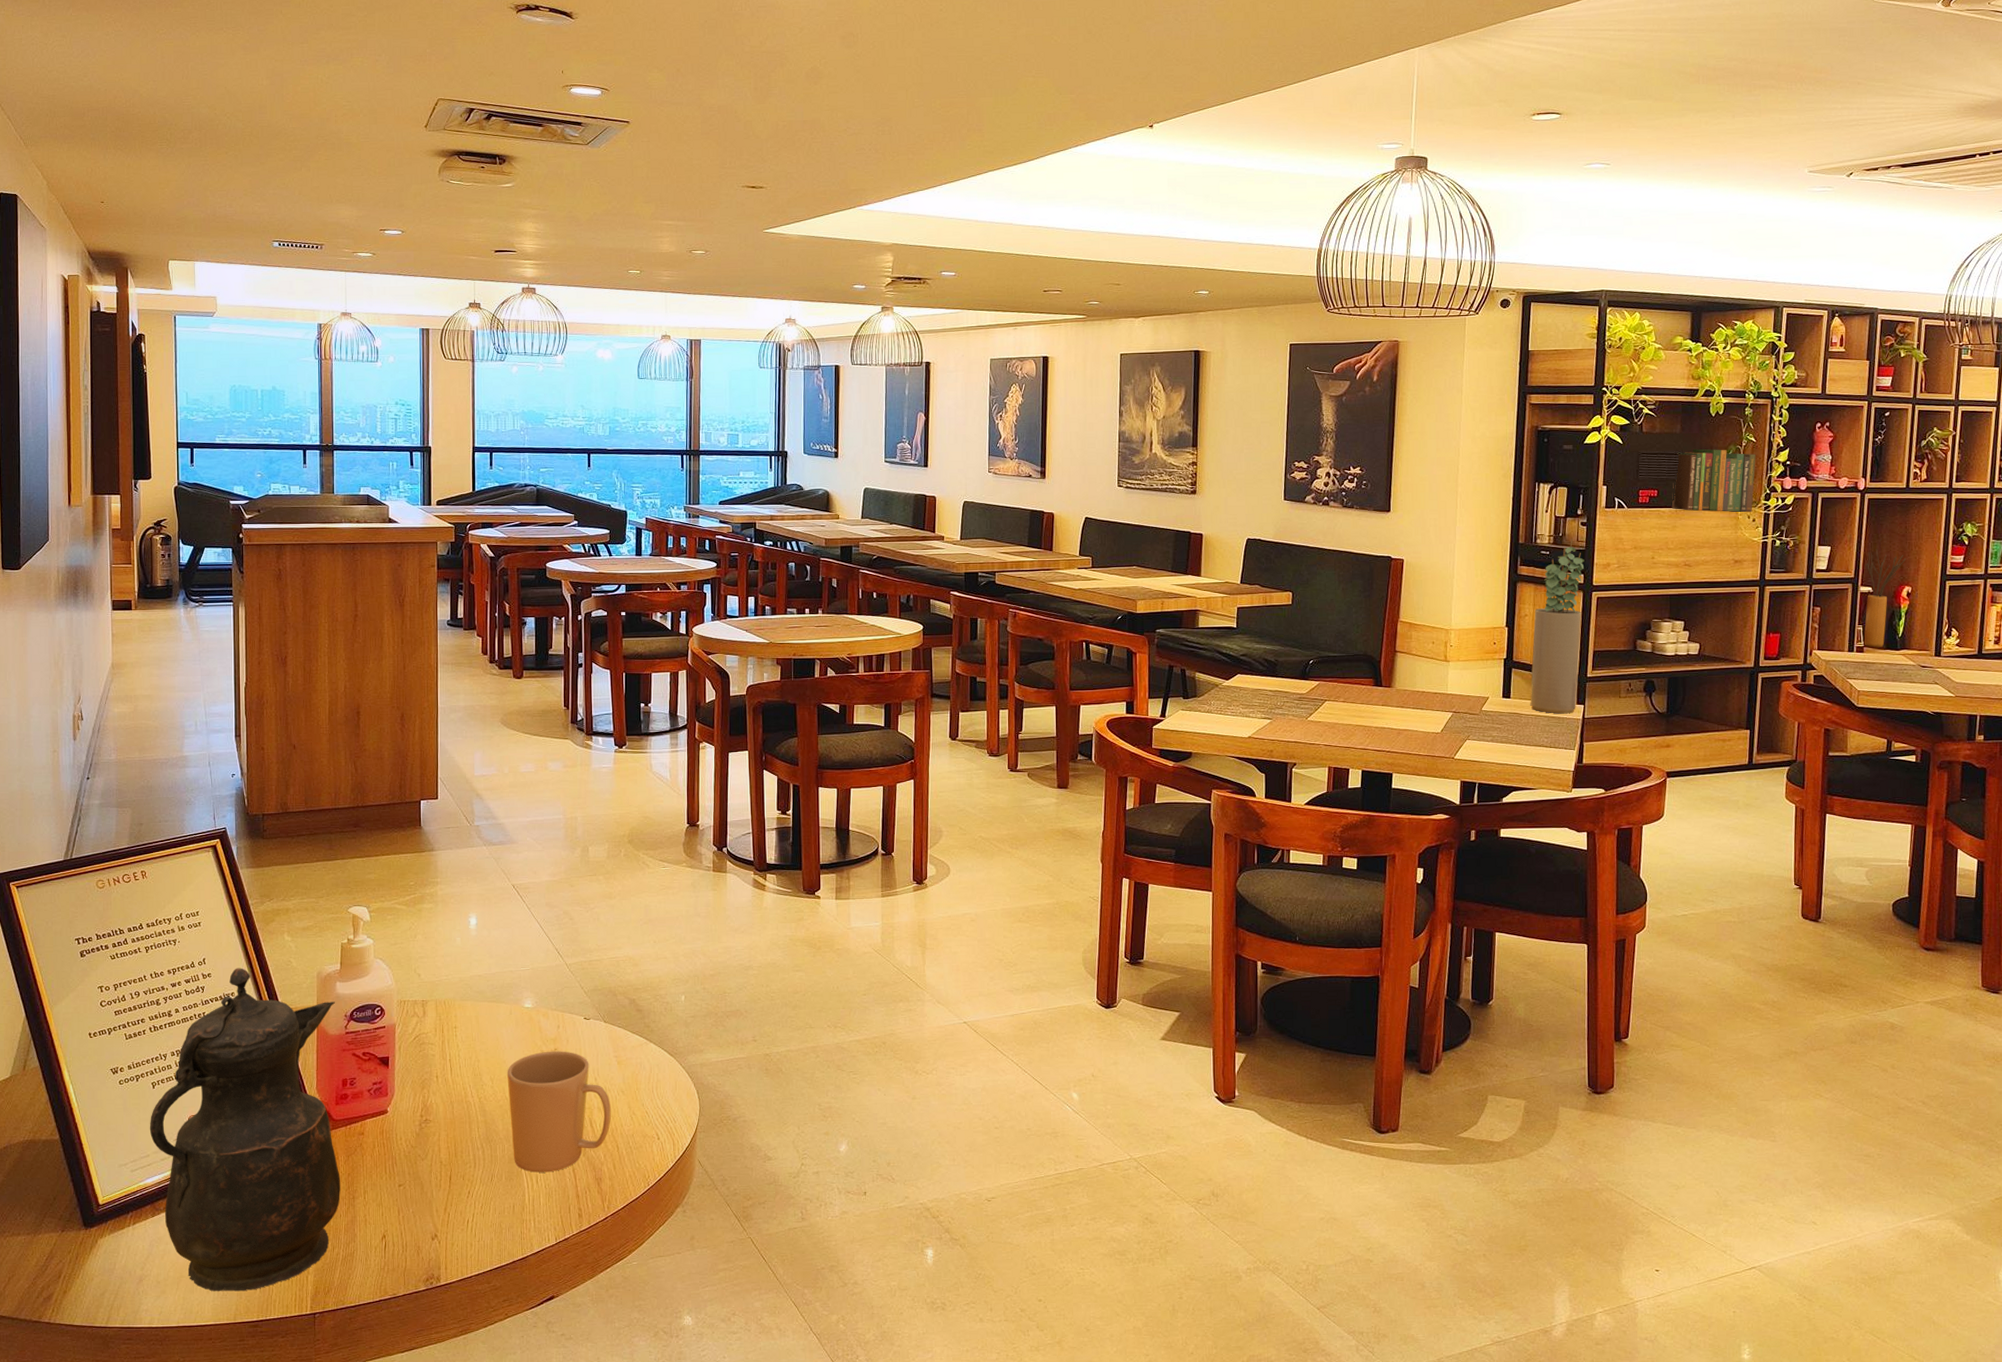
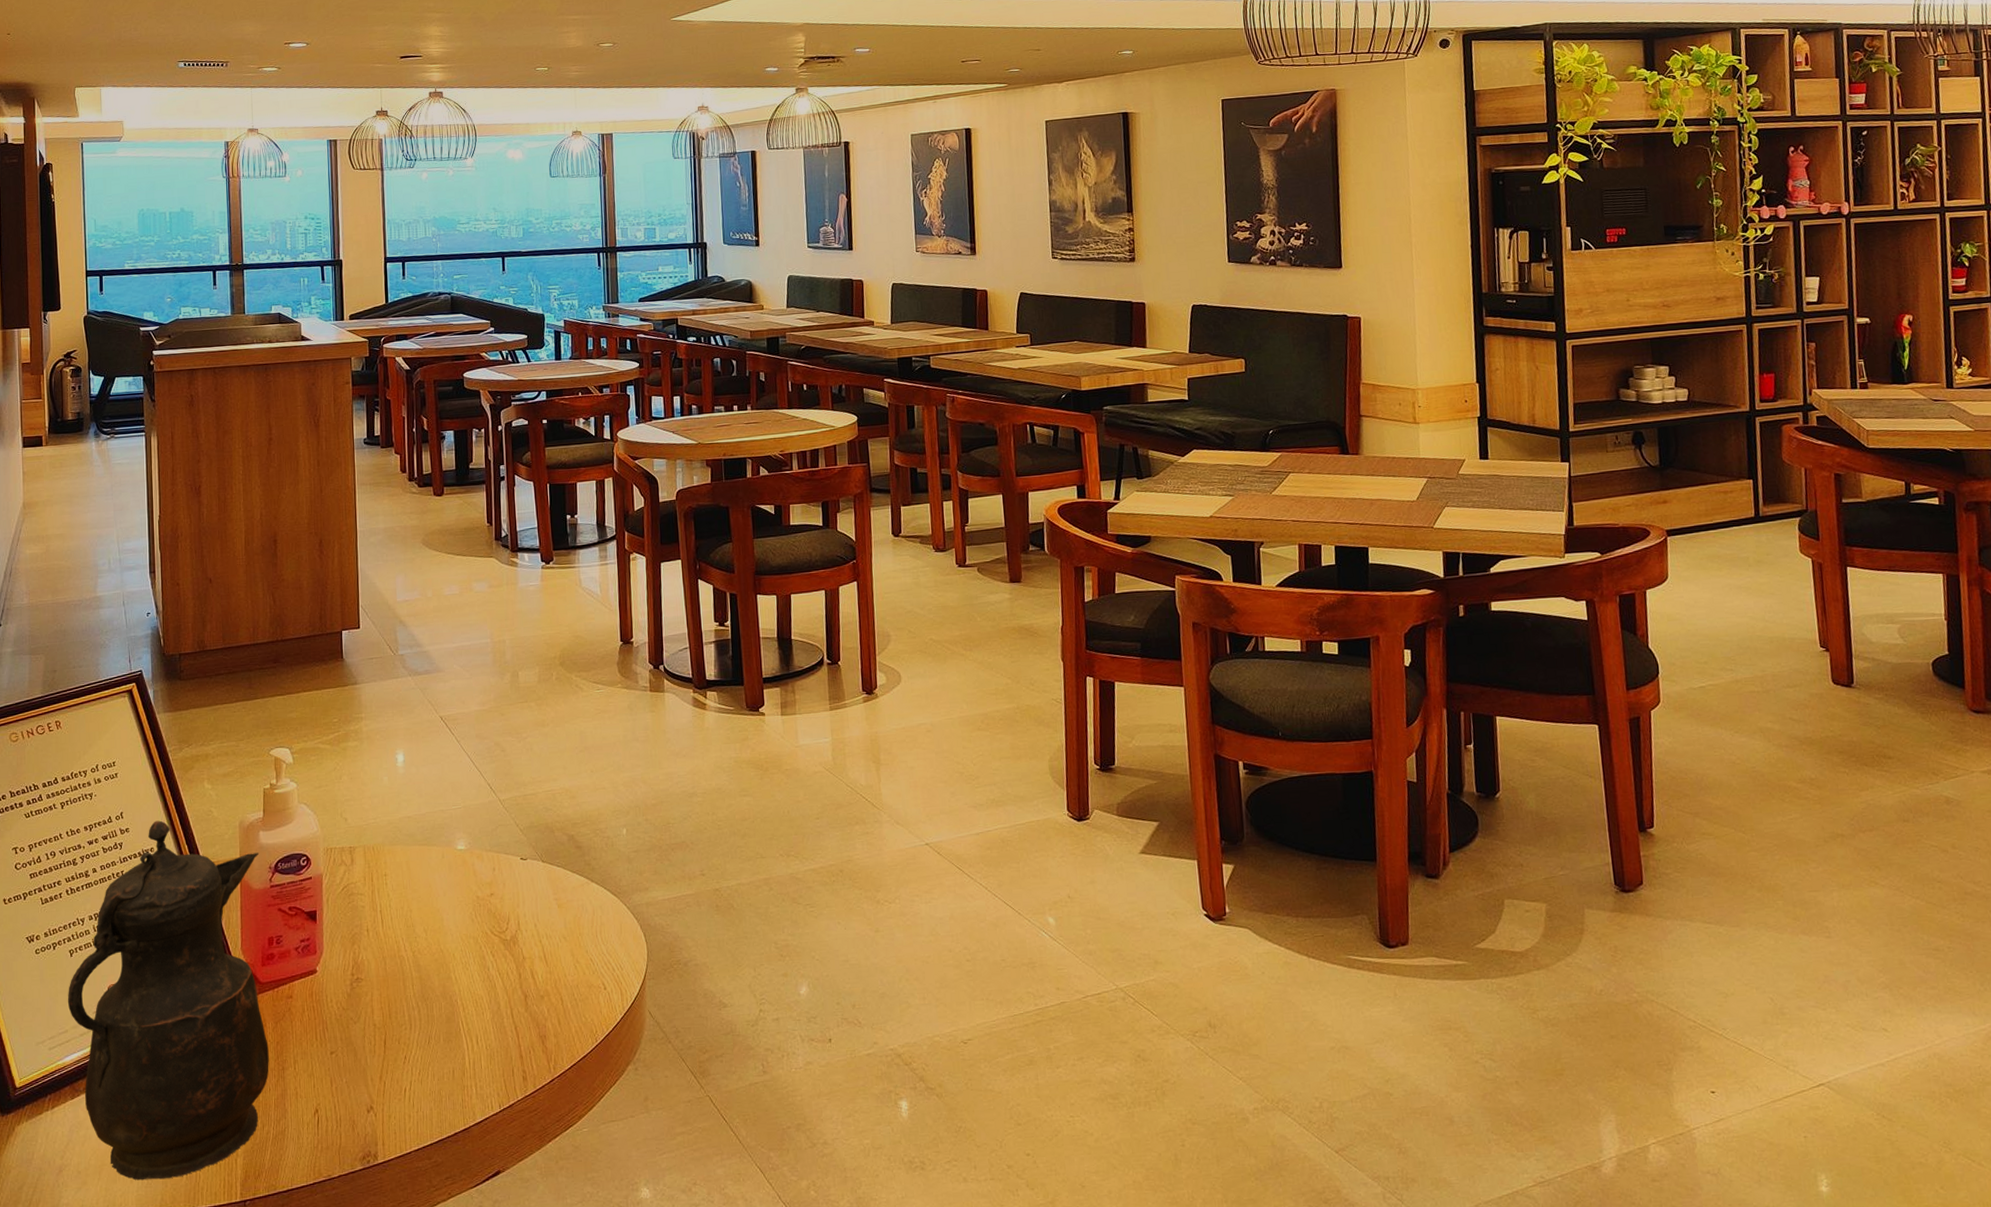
mug: present [507,1051,612,1173] -> none [441,895,554,1033]
vase: present [1530,539,1584,714] -> none [1505,285,1561,474]
books: present [1671,448,1756,513] -> none [1641,181,1730,248]
vase: present [1863,549,1907,648] -> none [1858,277,1904,383]

